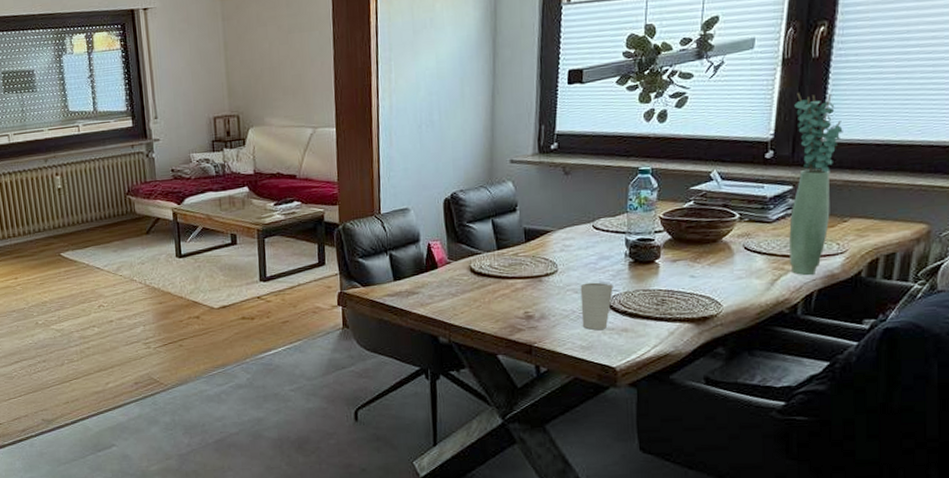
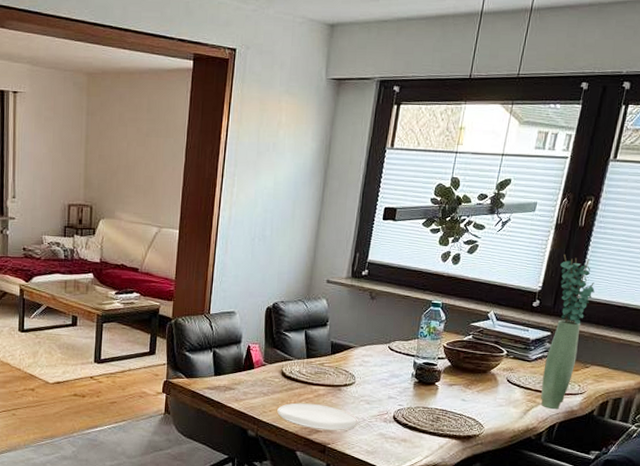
plate: none [470,299,568,329] -> present [277,403,359,431]
cup: present [580,282,613,331] -> none [369,396,399,438]

